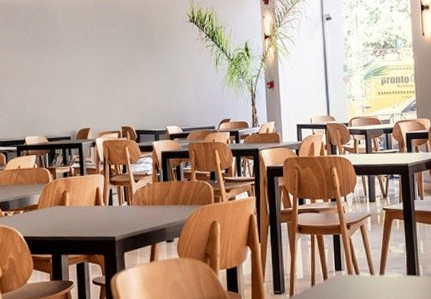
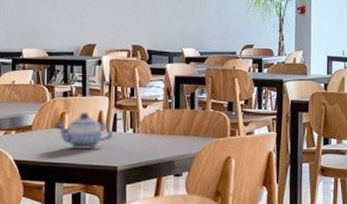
teapot: none [57,189,110,224] -> present [54,112,113,149]

